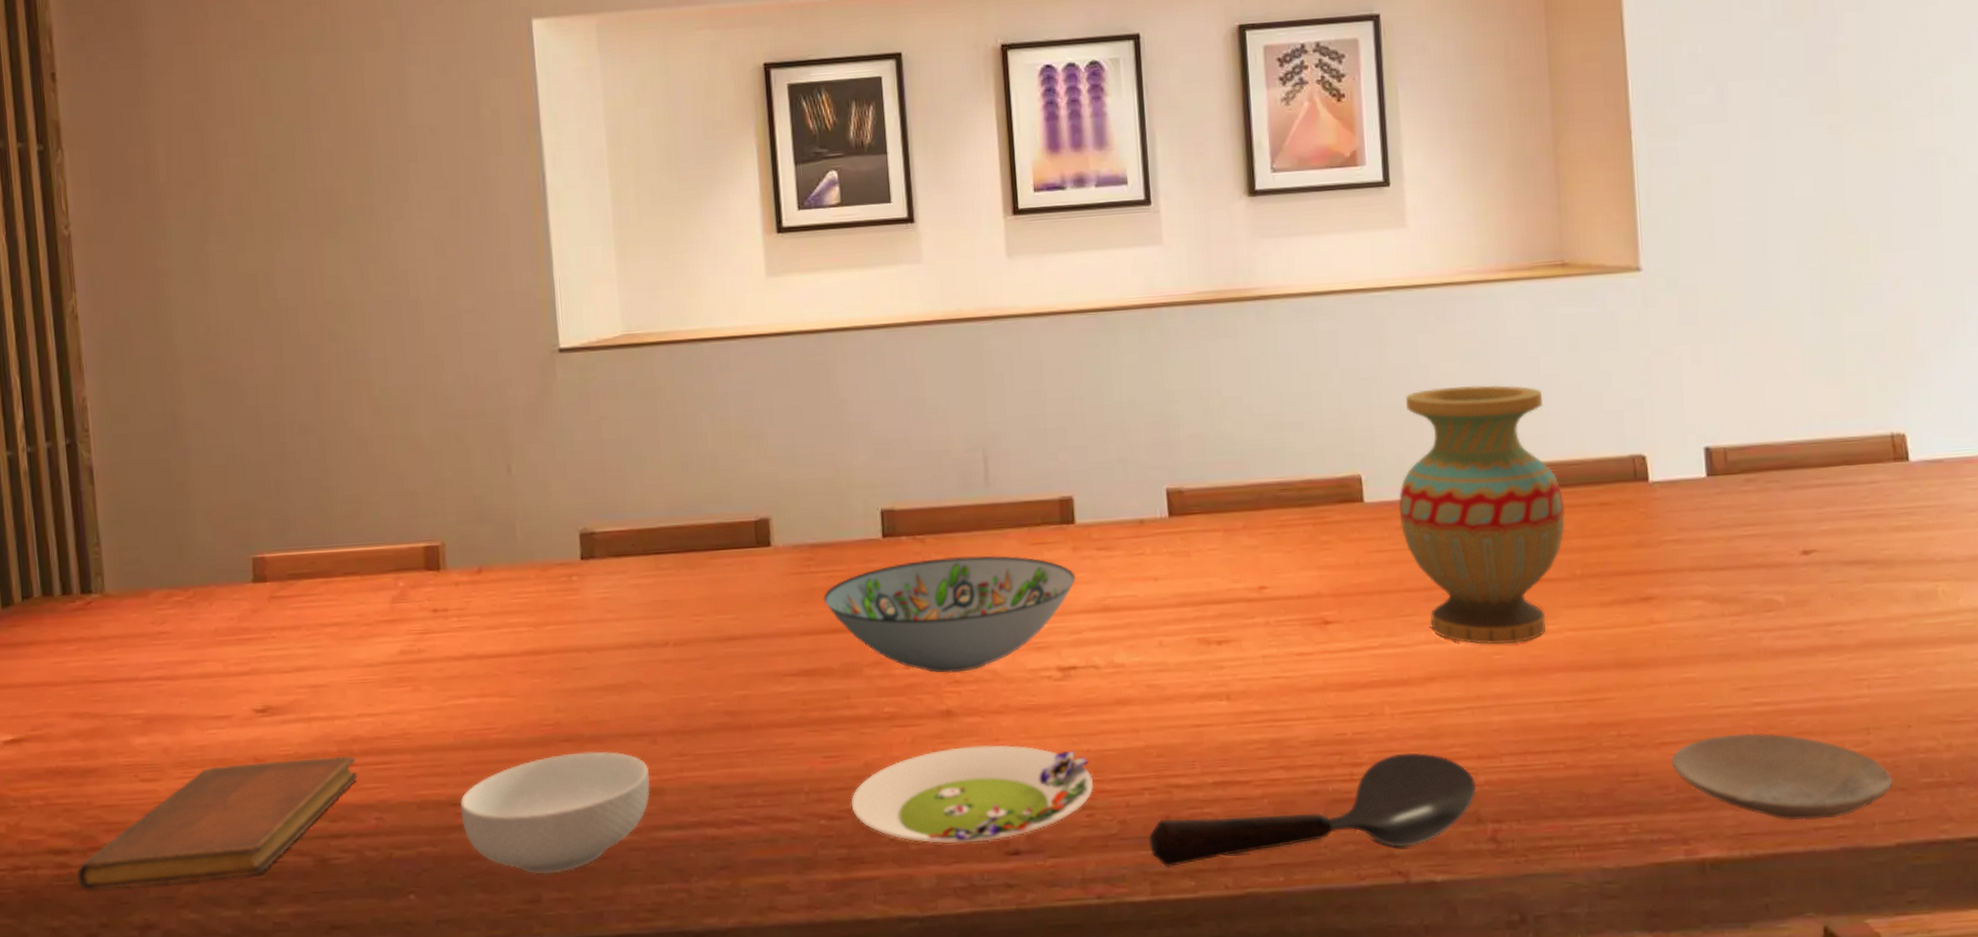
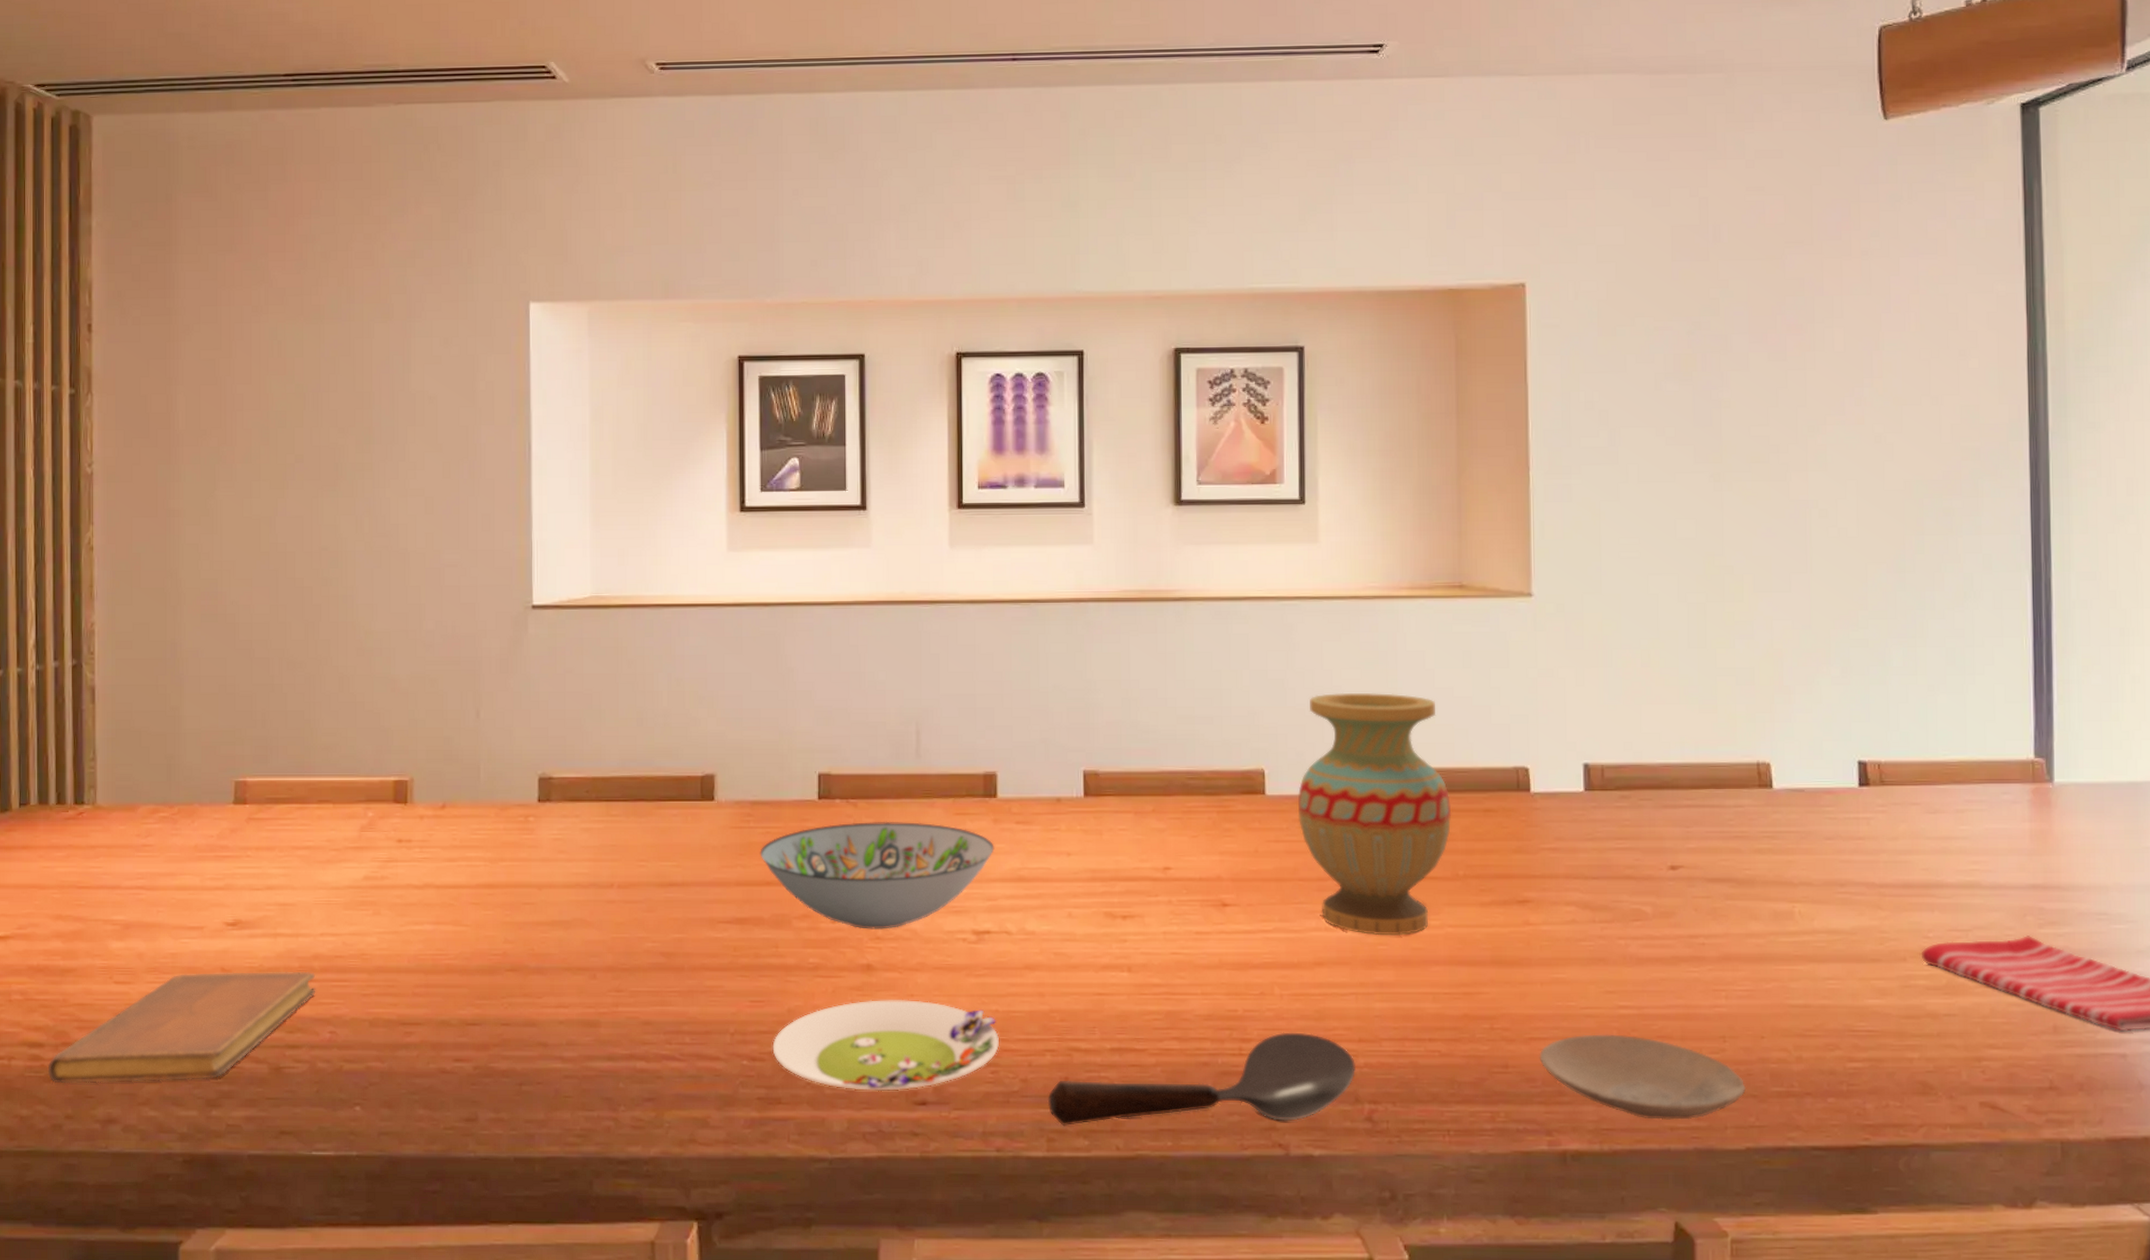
cereal bowl: present [459,751,650,874] -> none [409,982,588,1094]

